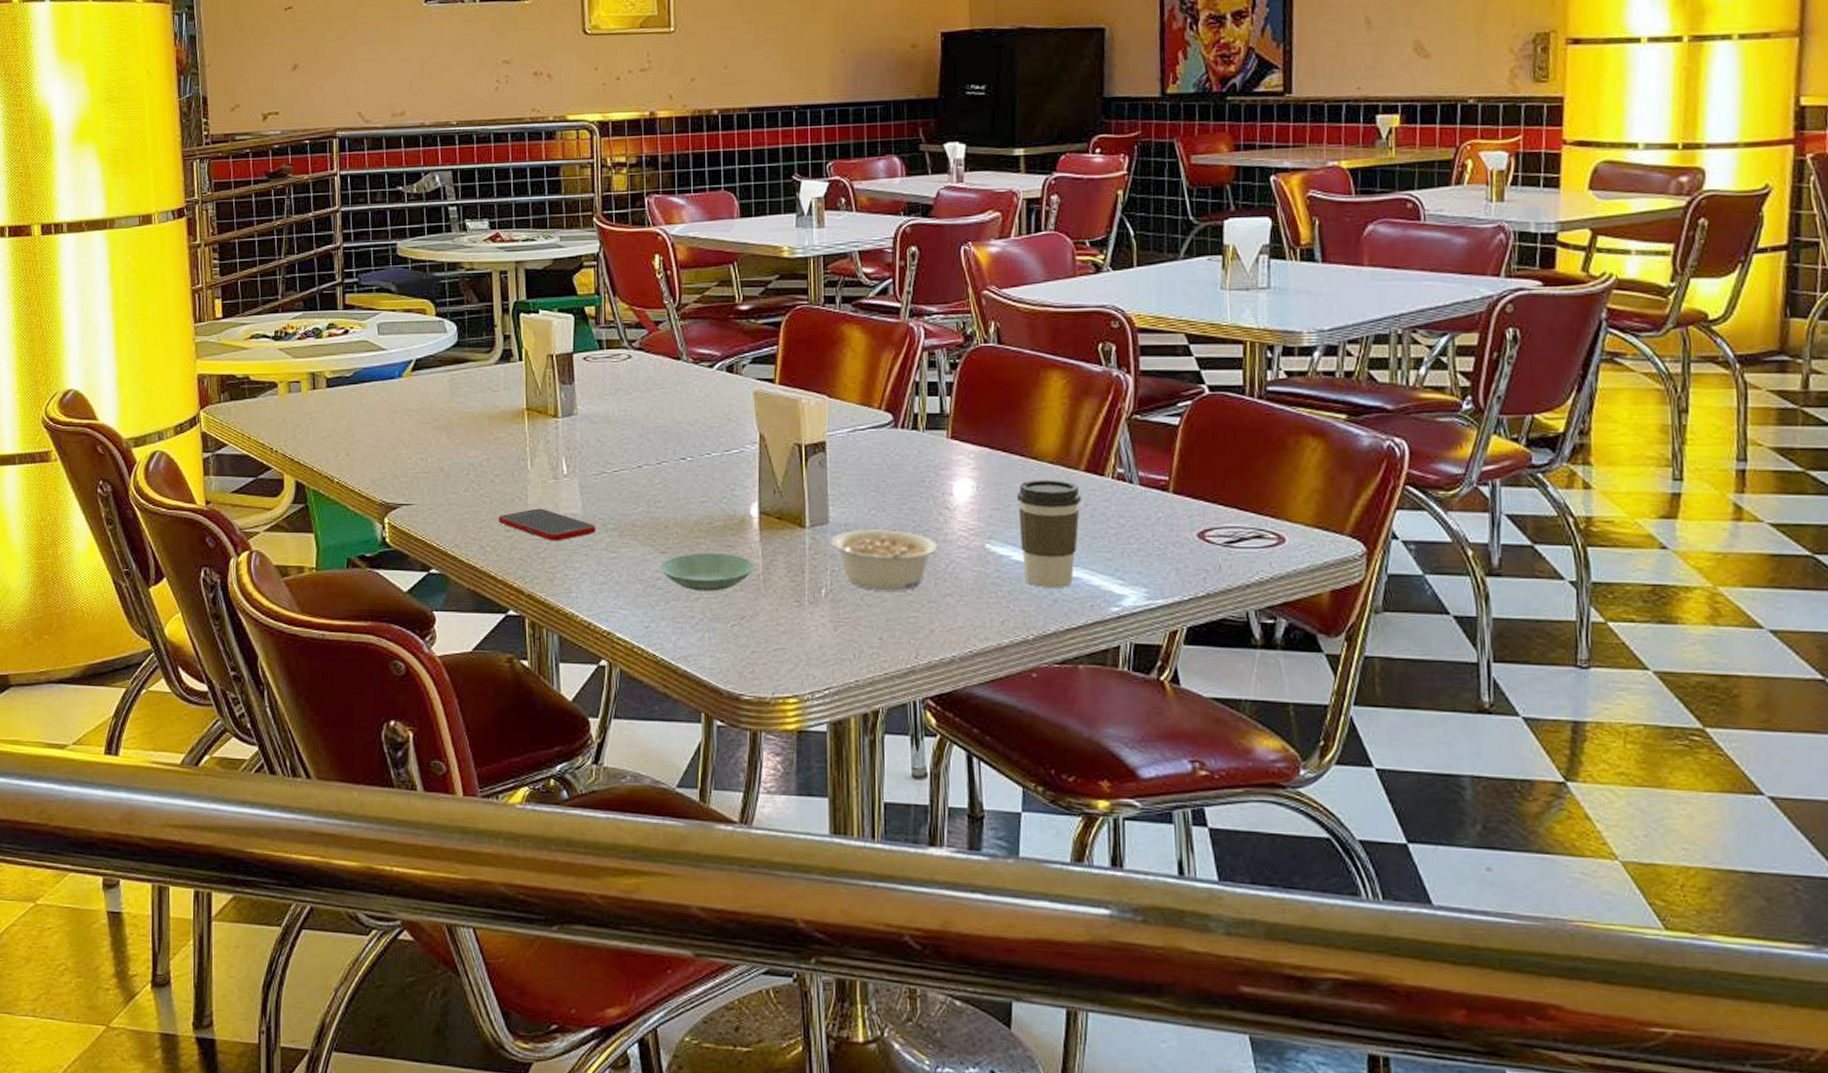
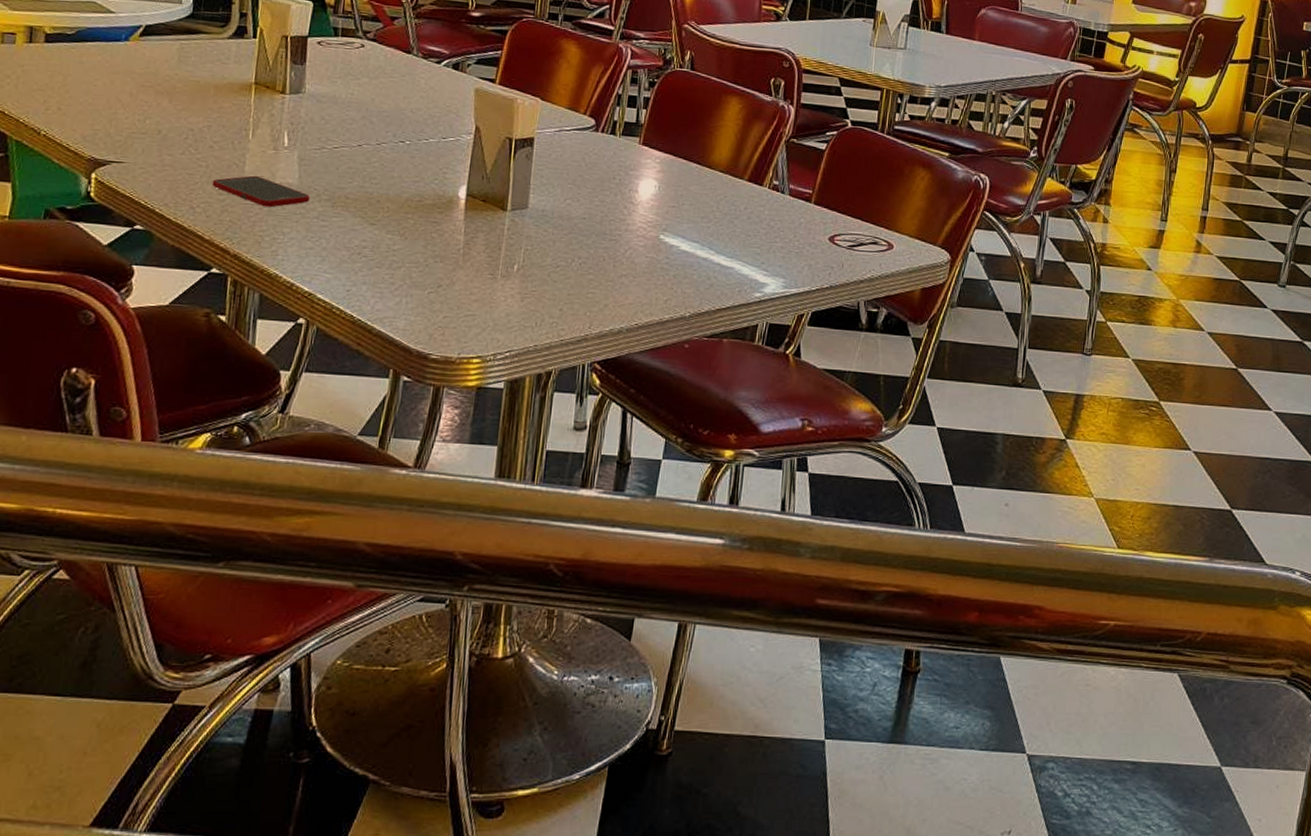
saucer: present [660,552,756,591] -> none [367,226,457,262]
legume: present [830,530,938,591] -> none [527,216,620,270]
coffee cup: present [1016,480,1082,587] -> none [688,184,743,275]

